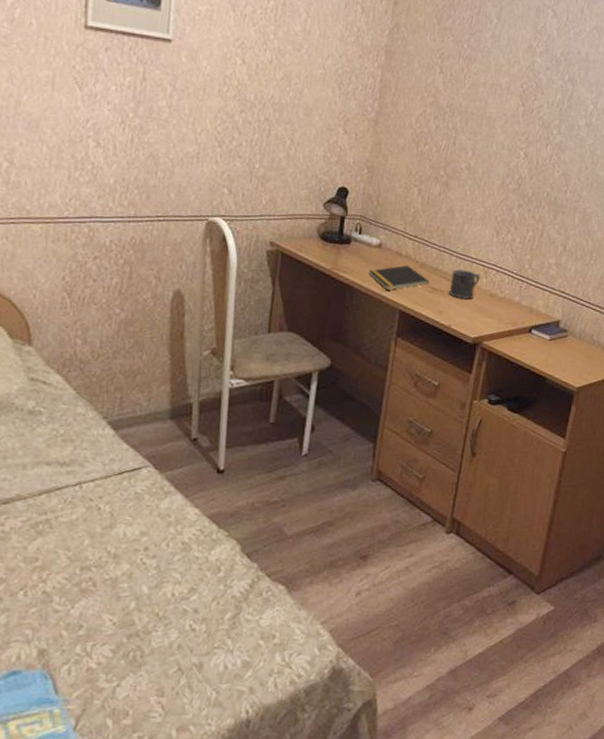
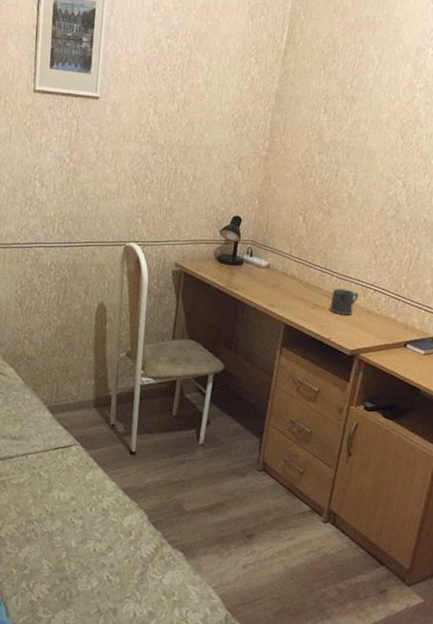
notepad: present [368,265,430,291] -> none [258,284,312,306]

